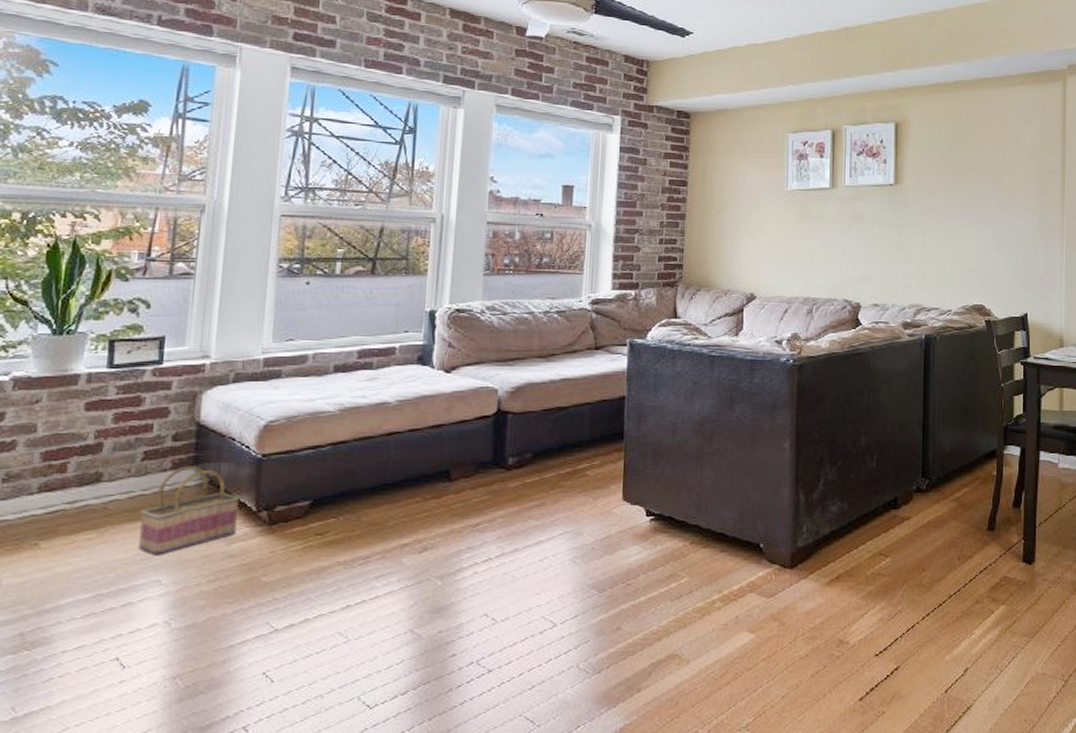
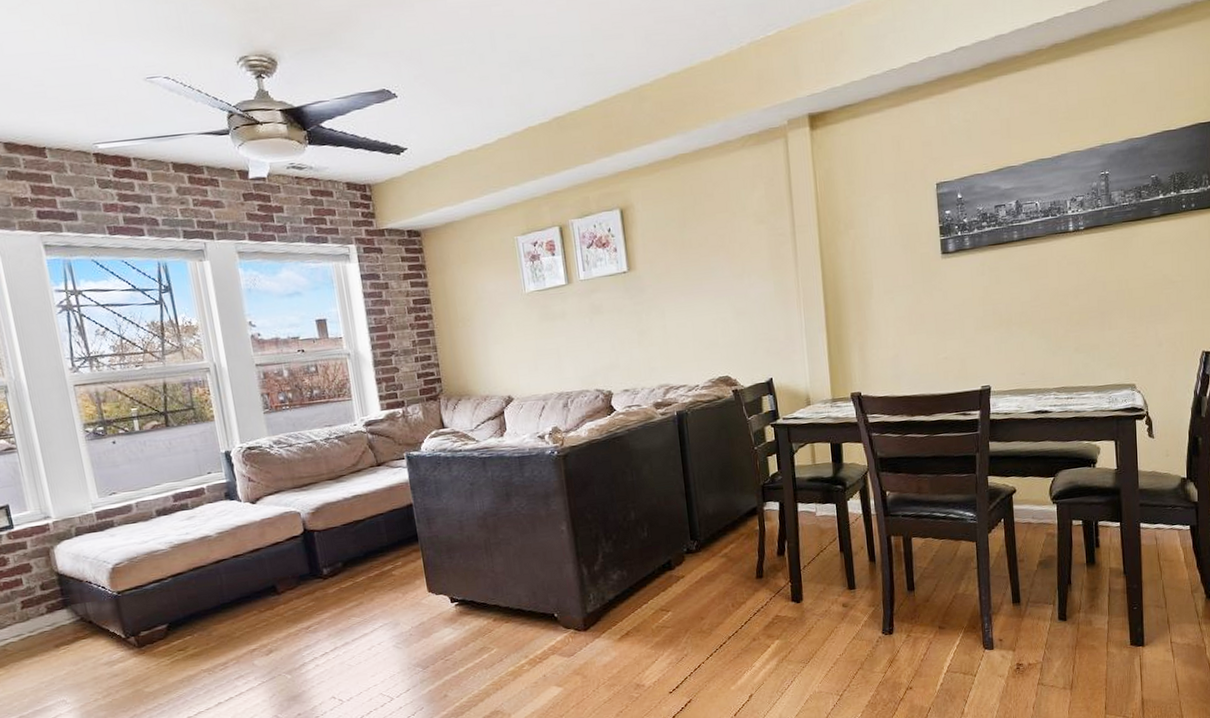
basket: present [138,466,240,556] -> none [33,608,114,682]

